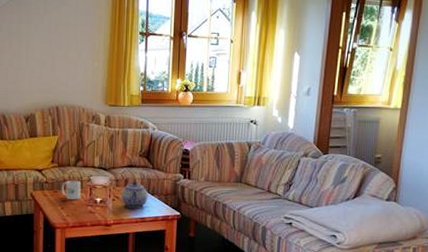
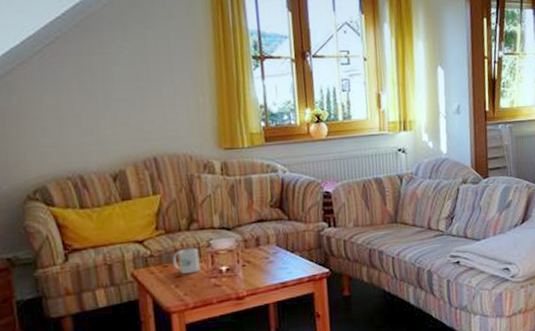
teapot: present [121,181,148,209] -> none [252,238,288,273]

